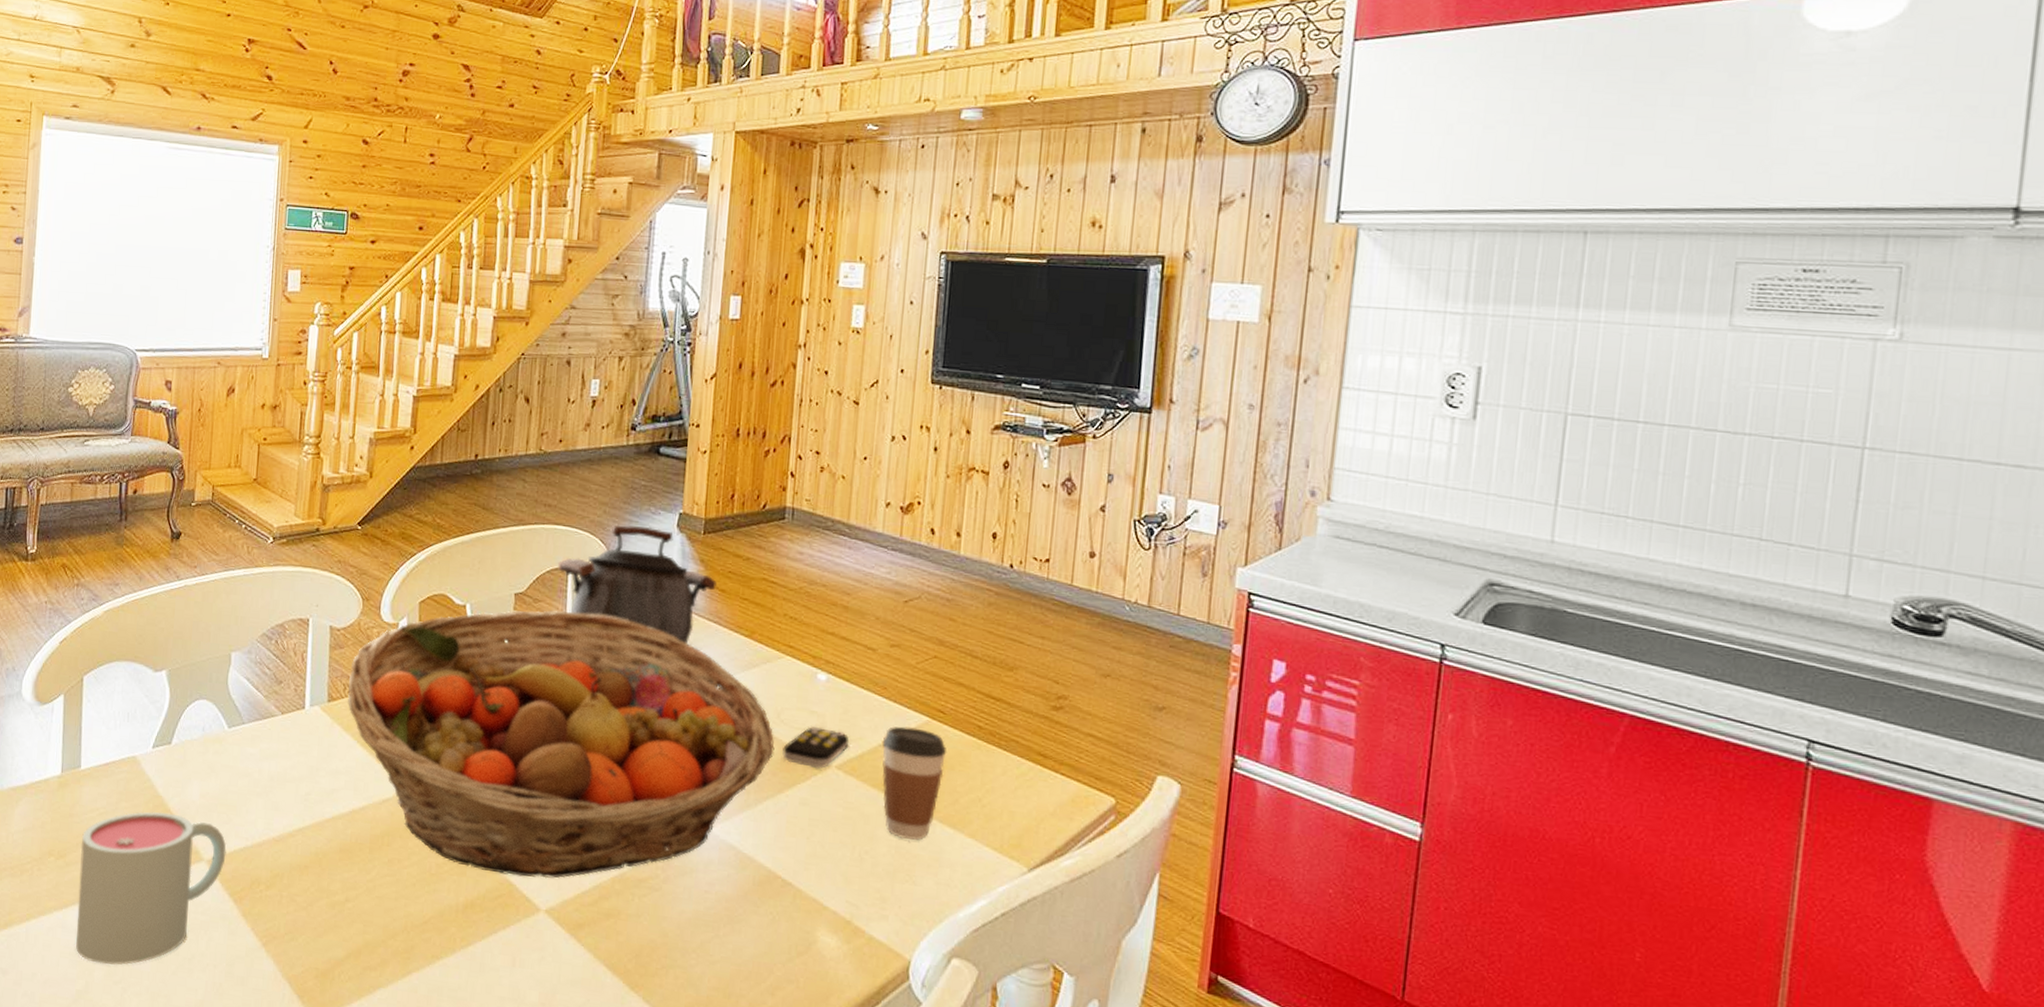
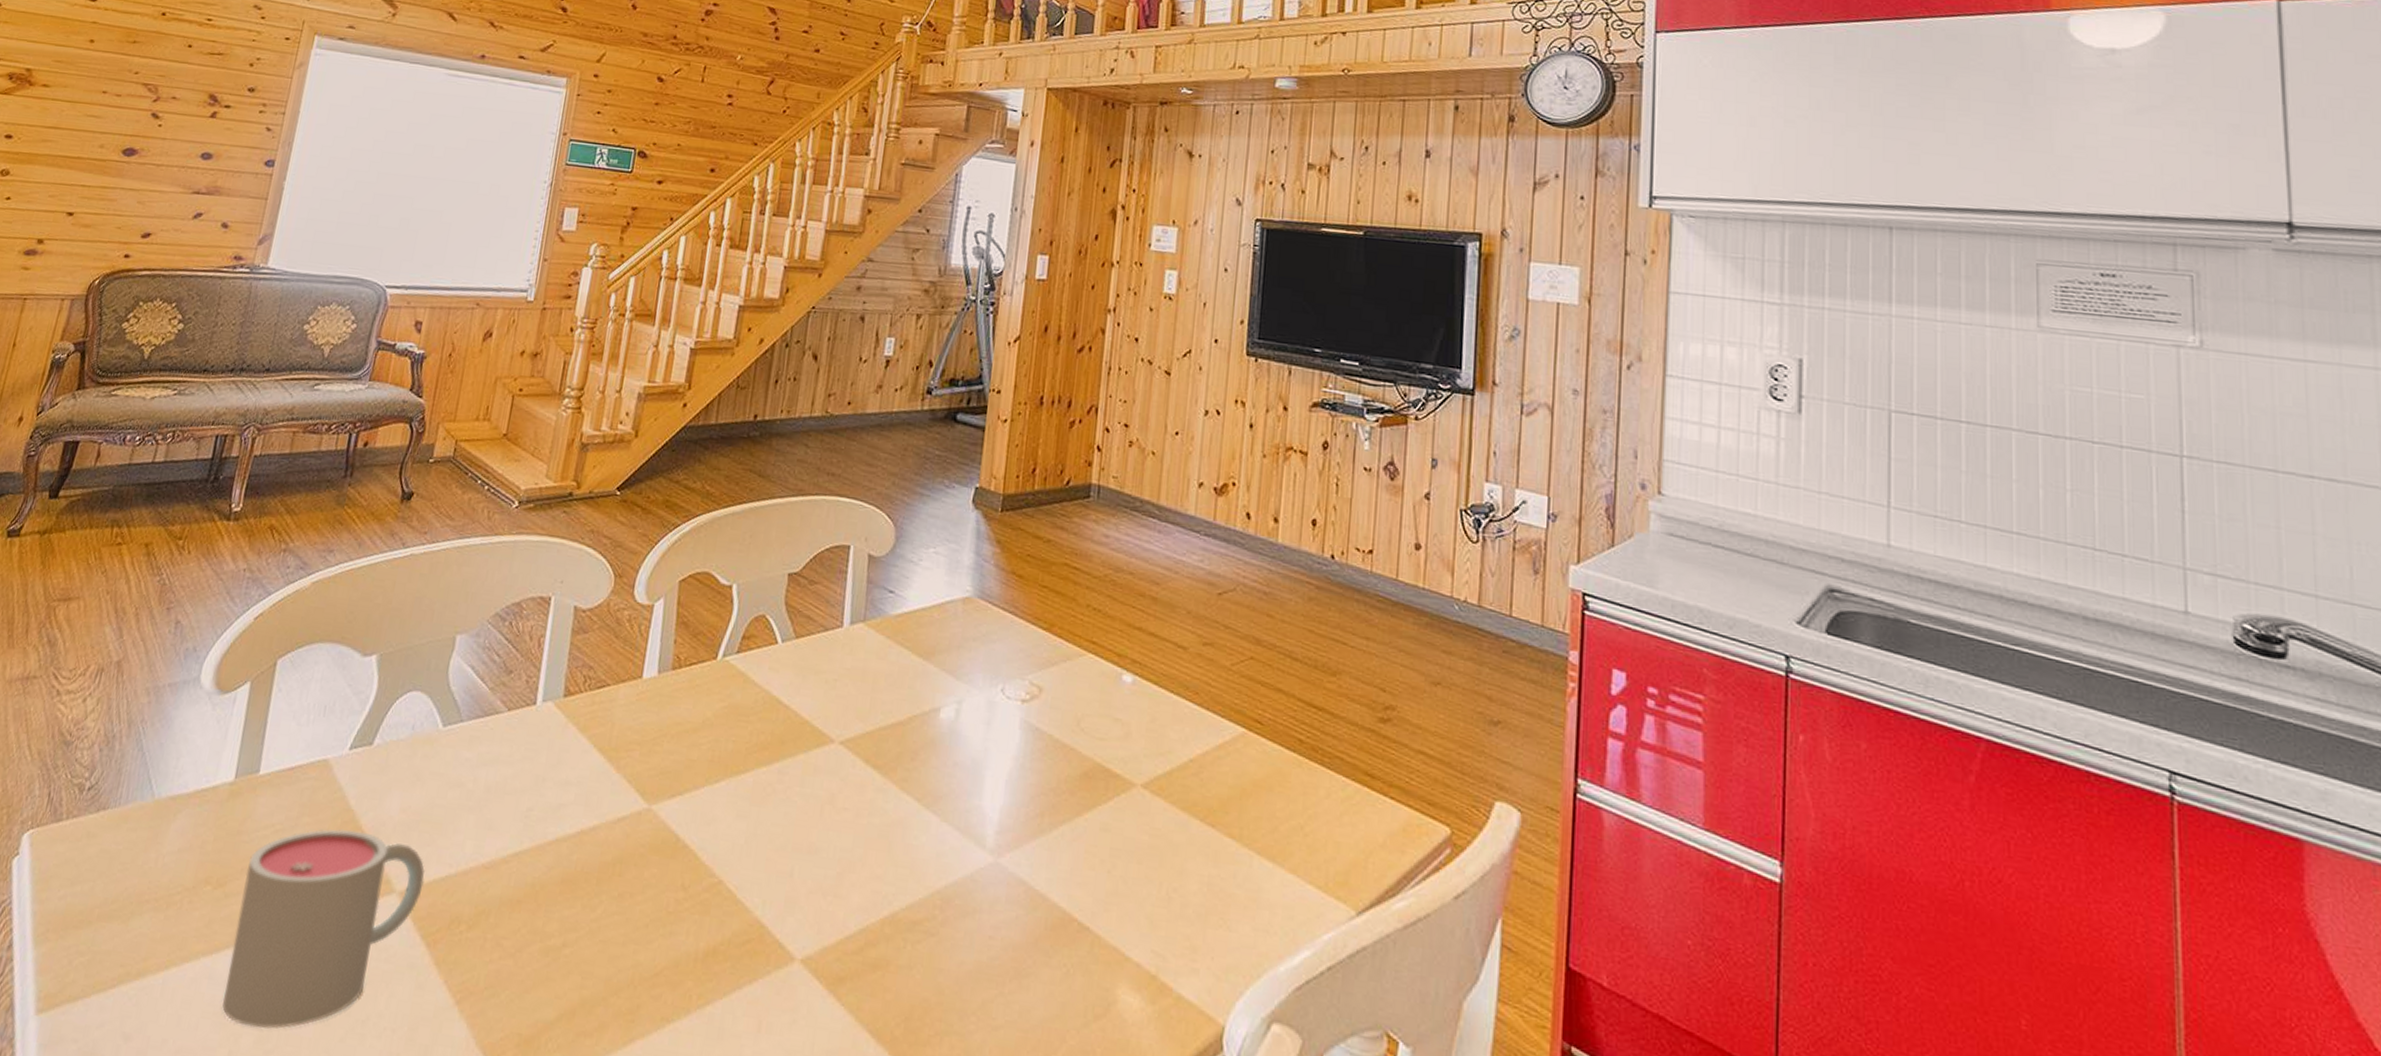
fruit basket: present [346,610,775,879] -> none [586,593,1073,919]
kettle: present [558,524,717,666] -> none [838,498,1014,661]
remote control: present [782,726,850,769] -> none [1082,736,1157,788]
coffee cup: present [882,726,947,840] -> none [1193,738,1265,876]

